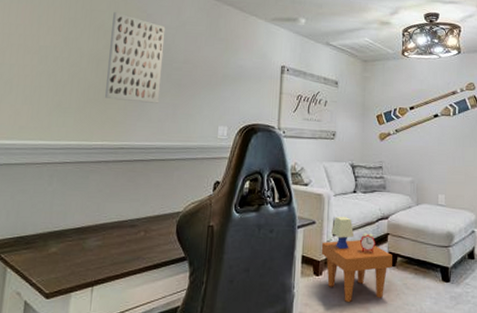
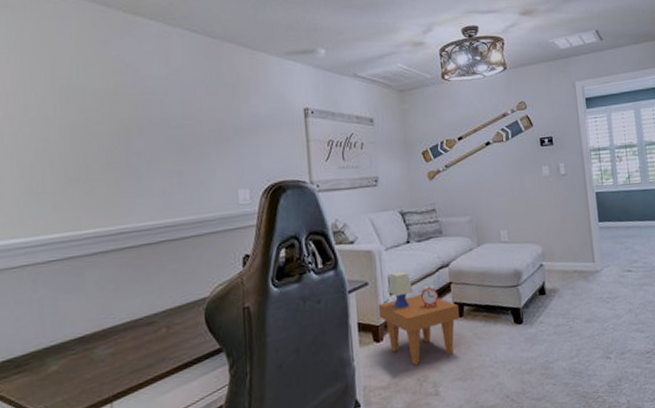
wall art: present [105,12,166,103] -> none [82,66,160,176]

